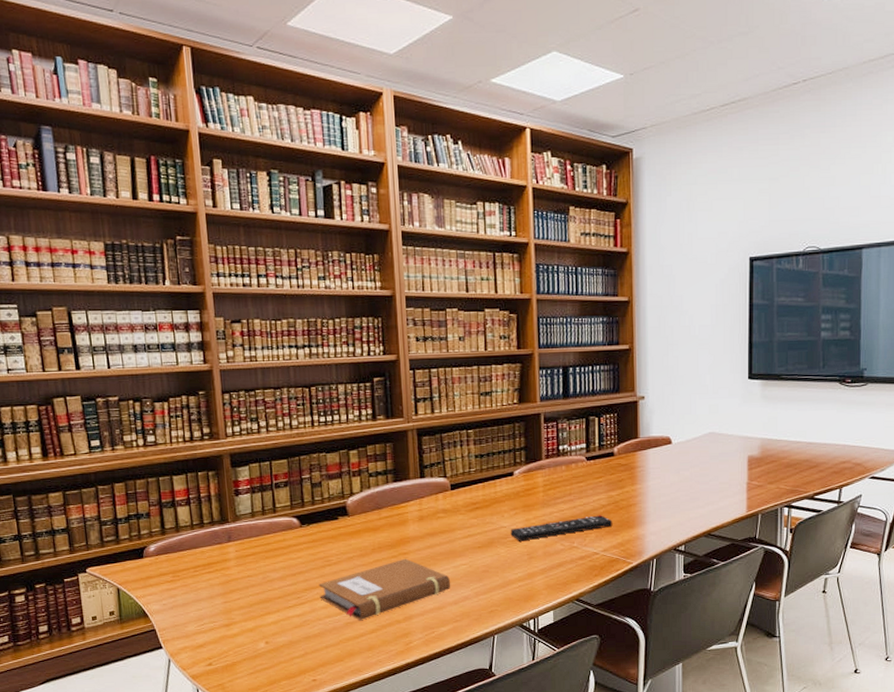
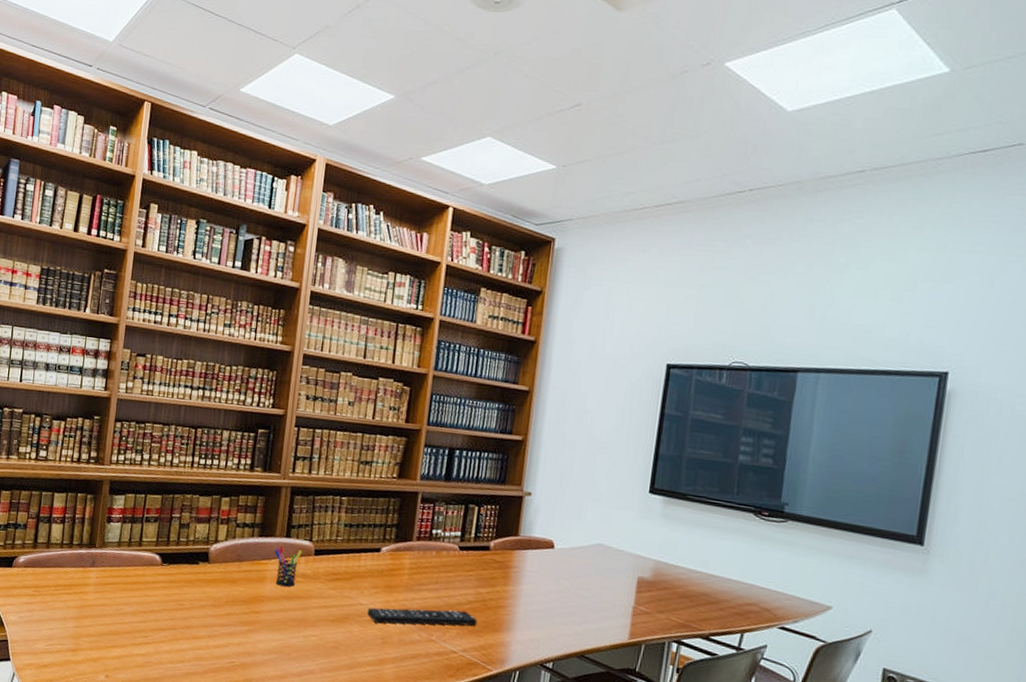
notebook: present [318,558,451,620] -> none [166,617,298,673]
pen holder: none [412,487,439,525] -> present [275,546,302,587]

